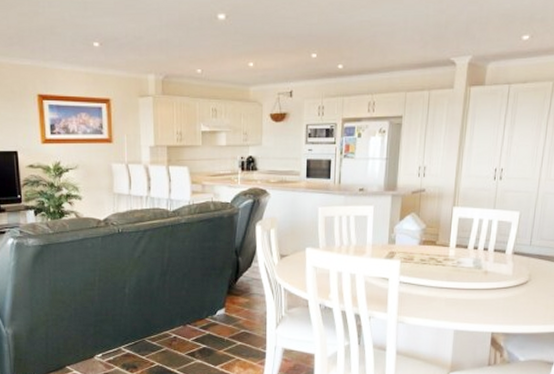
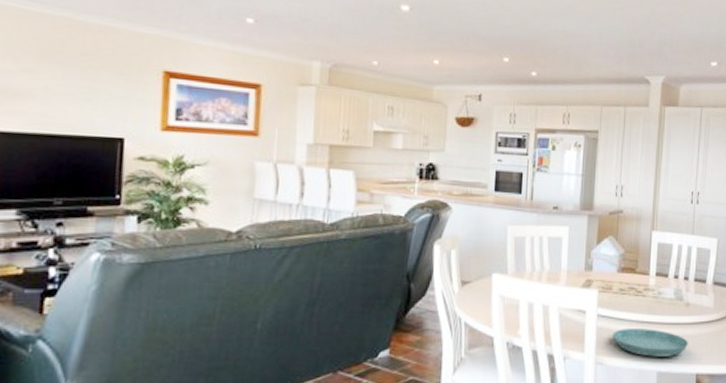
saucer: none [413,293,485,317] -> present [612,329,688,357]

